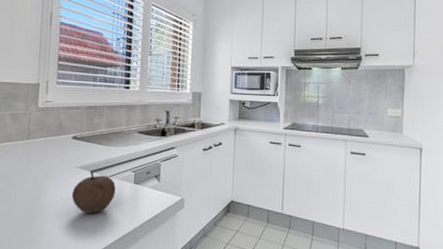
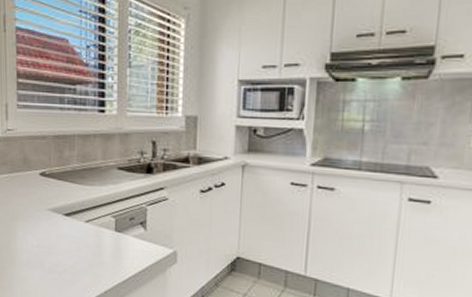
fruit: present [72,170,116,214] -> none [44,213,94,264]

